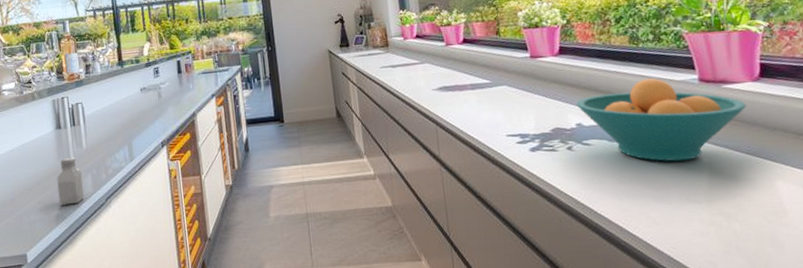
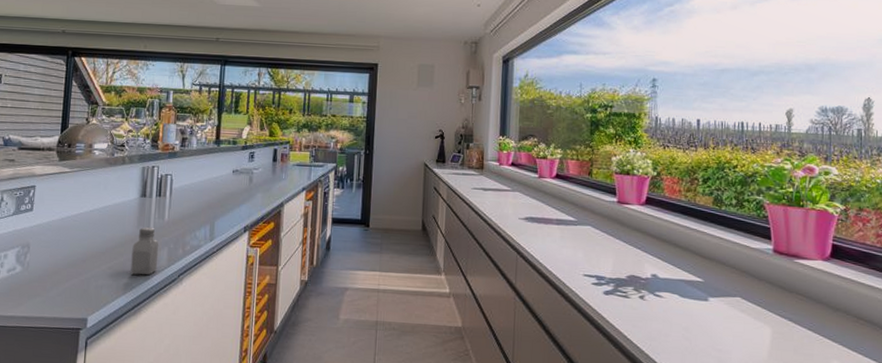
fruit bowl: present [576,78,746,162] -> none [654,241,814,328]

